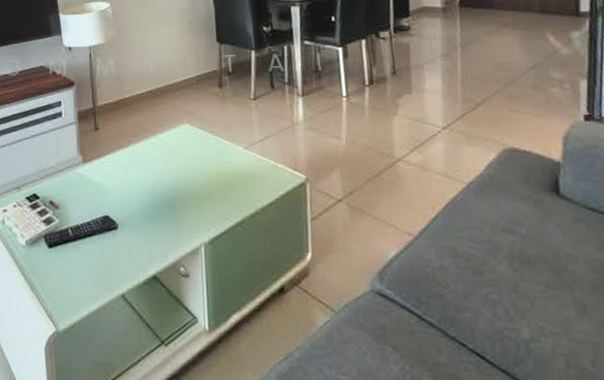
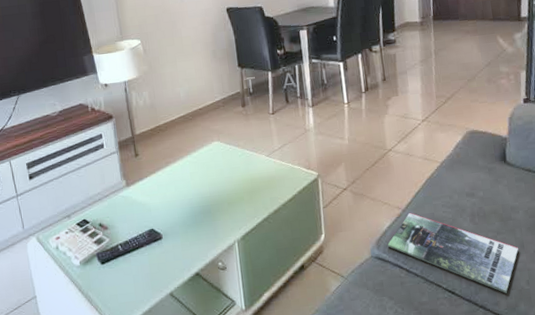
magazine: none [394,241,578,372] -> present [388,212,519,293]

